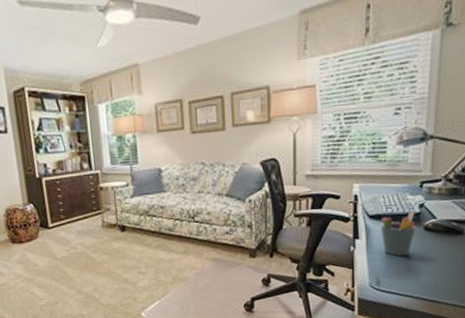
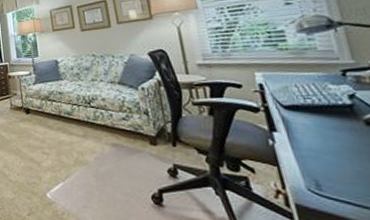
pen holder: present [380,209,416,257] -> none [301,101,354,156]

